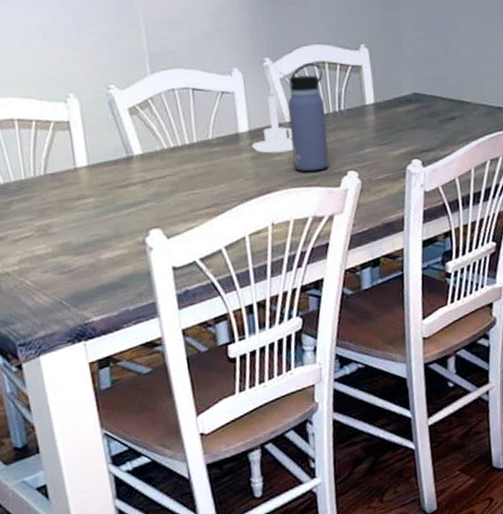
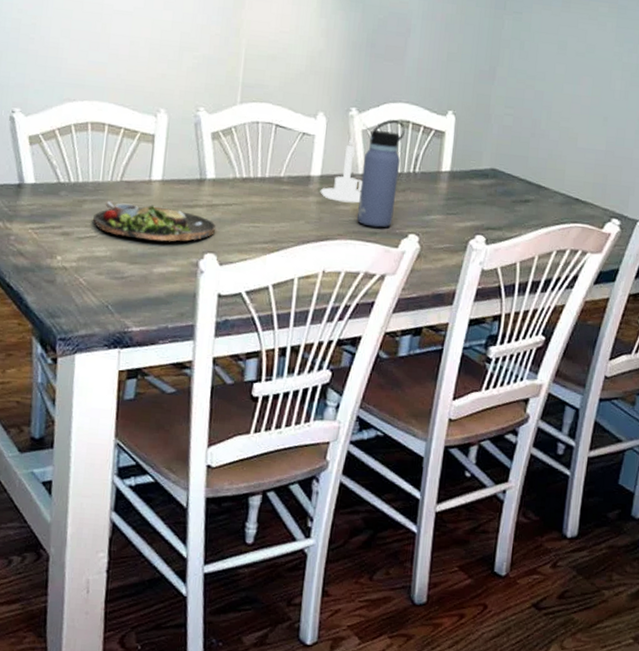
dinner plate: none [25,192,155,230] -> present [93,201,216,242]

